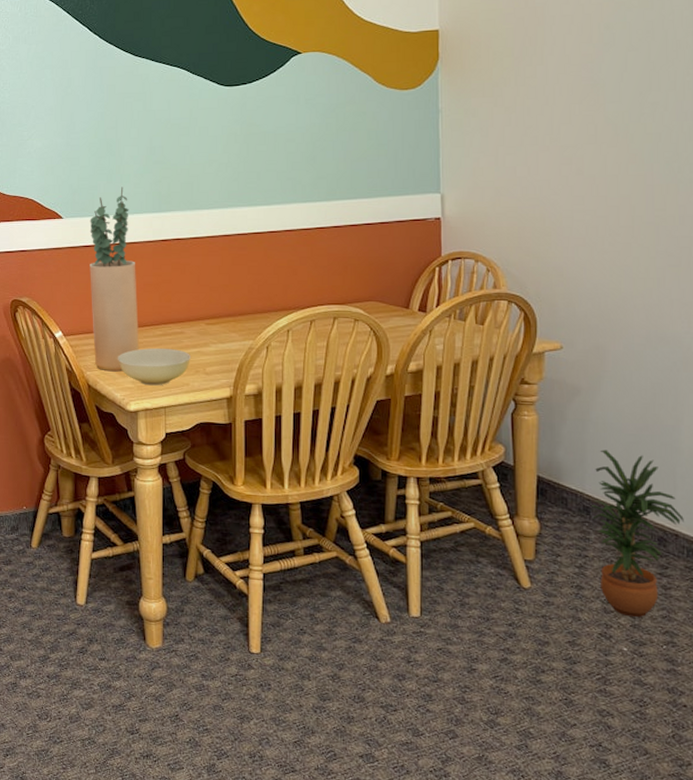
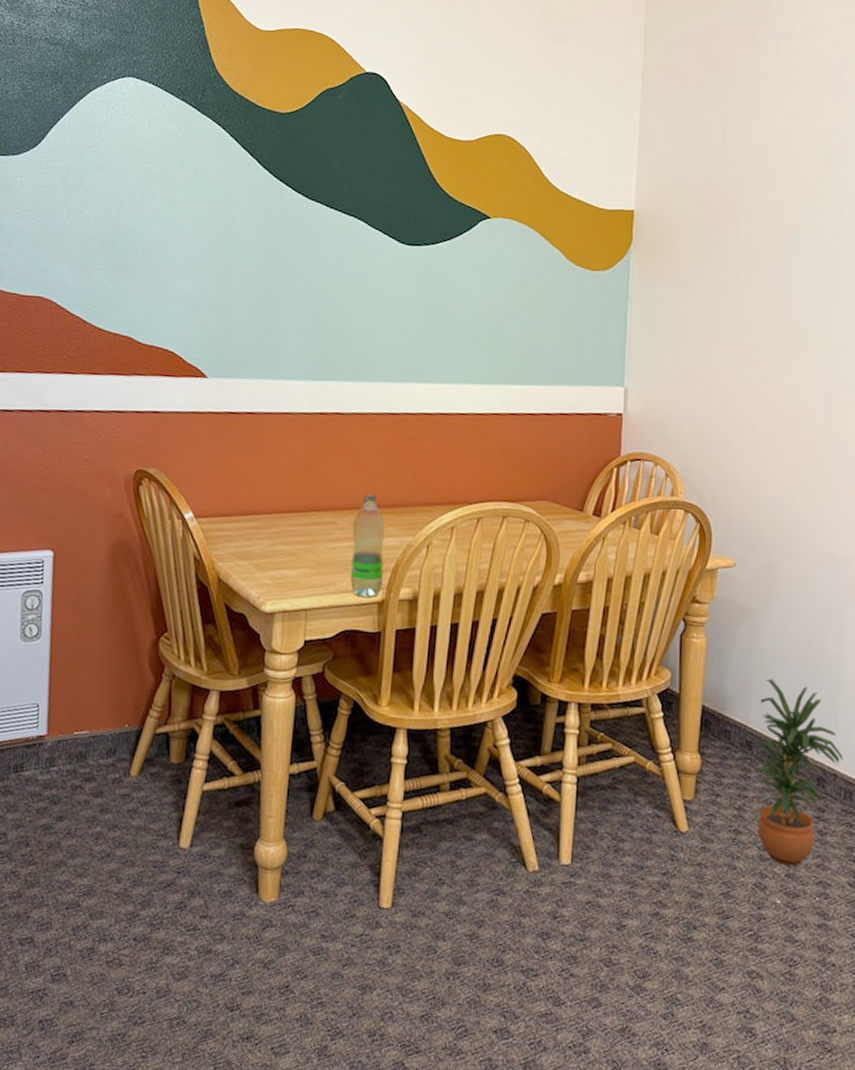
vase: present [90,187,140,372] -> none [229,347,288,564]
bowl: present [117,347,192,386] -> none [255,538,342,584]
bottle: none [199,306,229,394] -> present [350,494,385,597]

